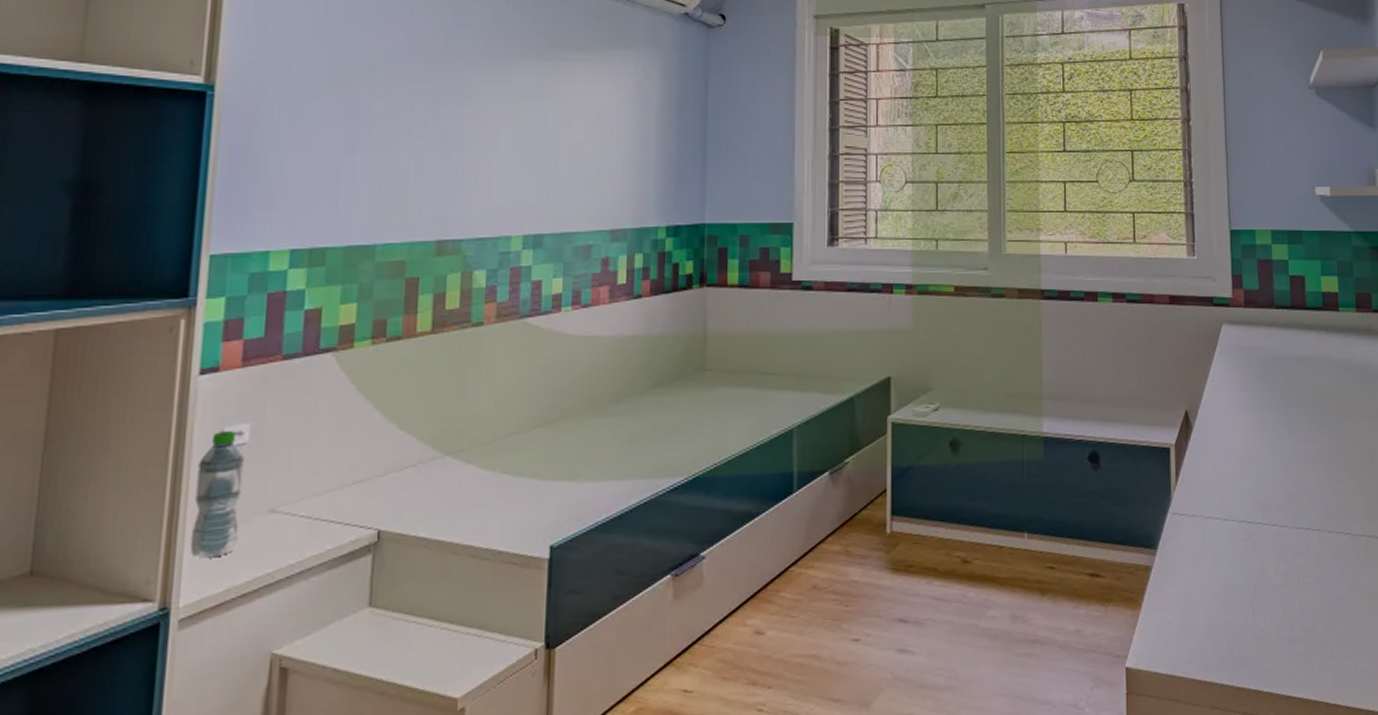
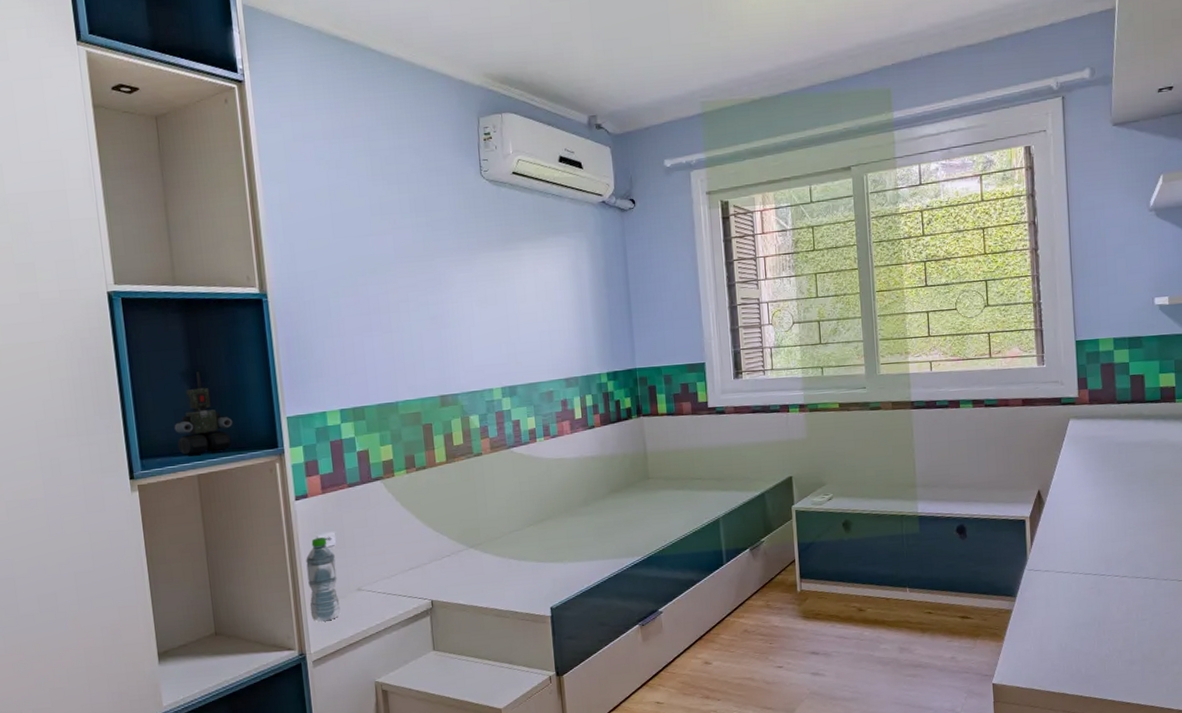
toy robot: none [33,182,128,300] -> present [174,372,233,456]

